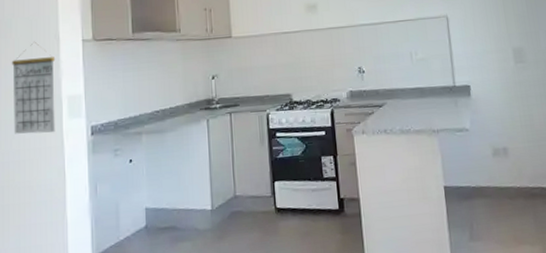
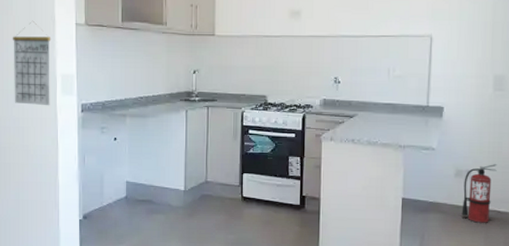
fire extinguisher: none [502,138,535,203] -> present [461,164,497,223]

